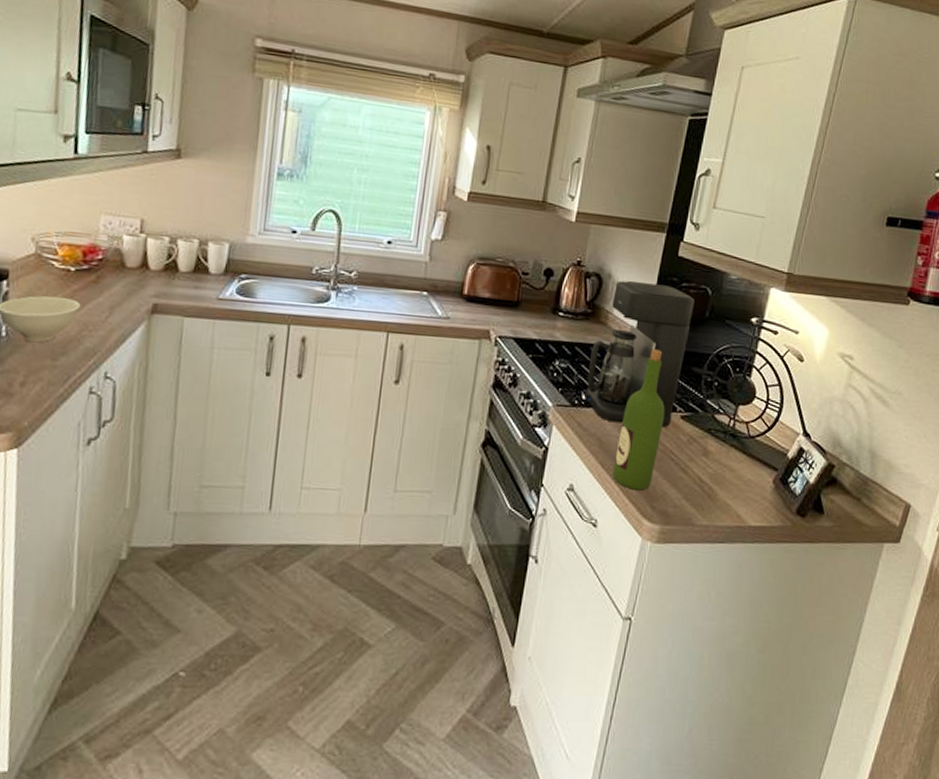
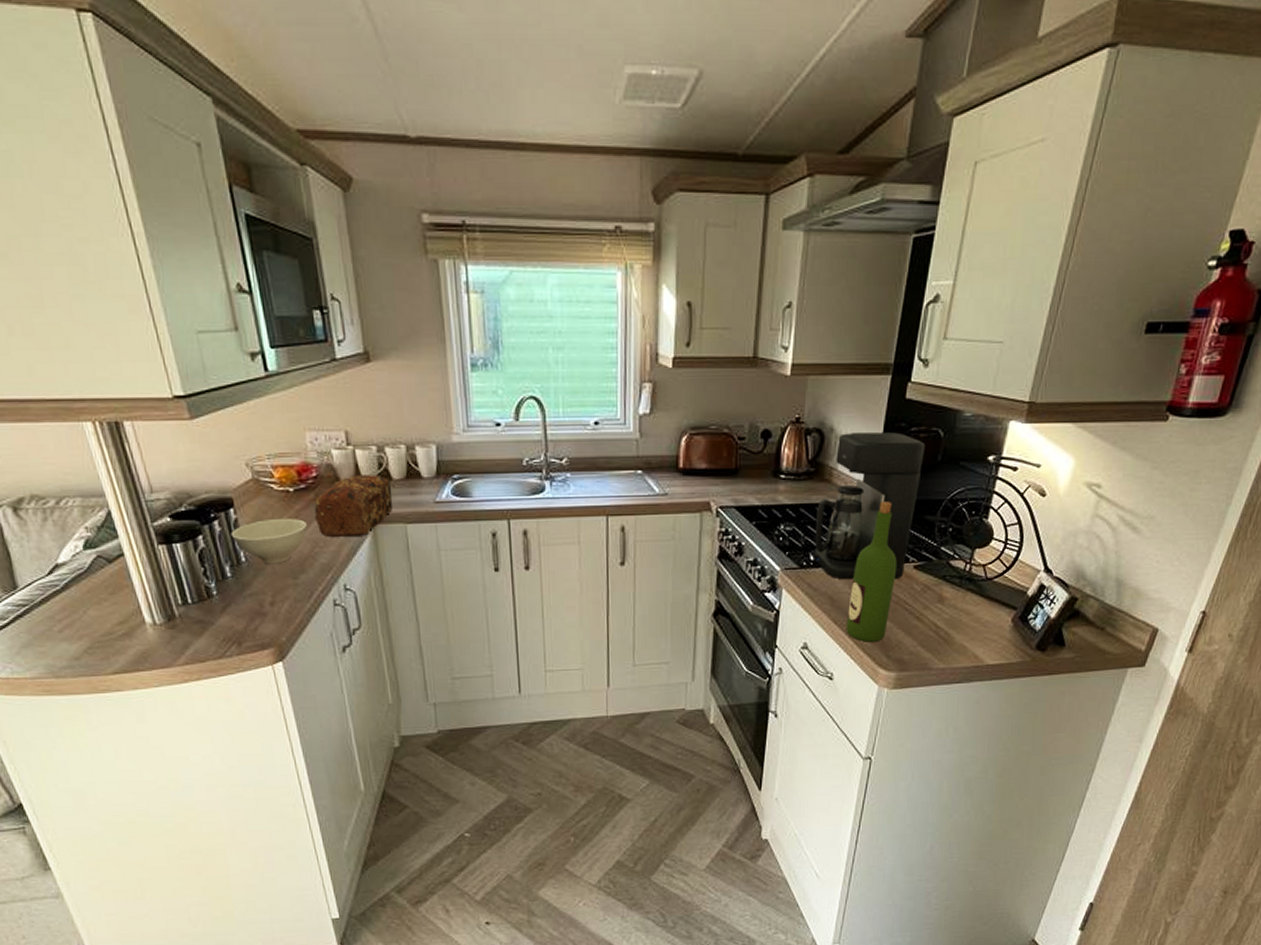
bread loaf: none [90,262,177,324] -> present [314,475,393,537]

